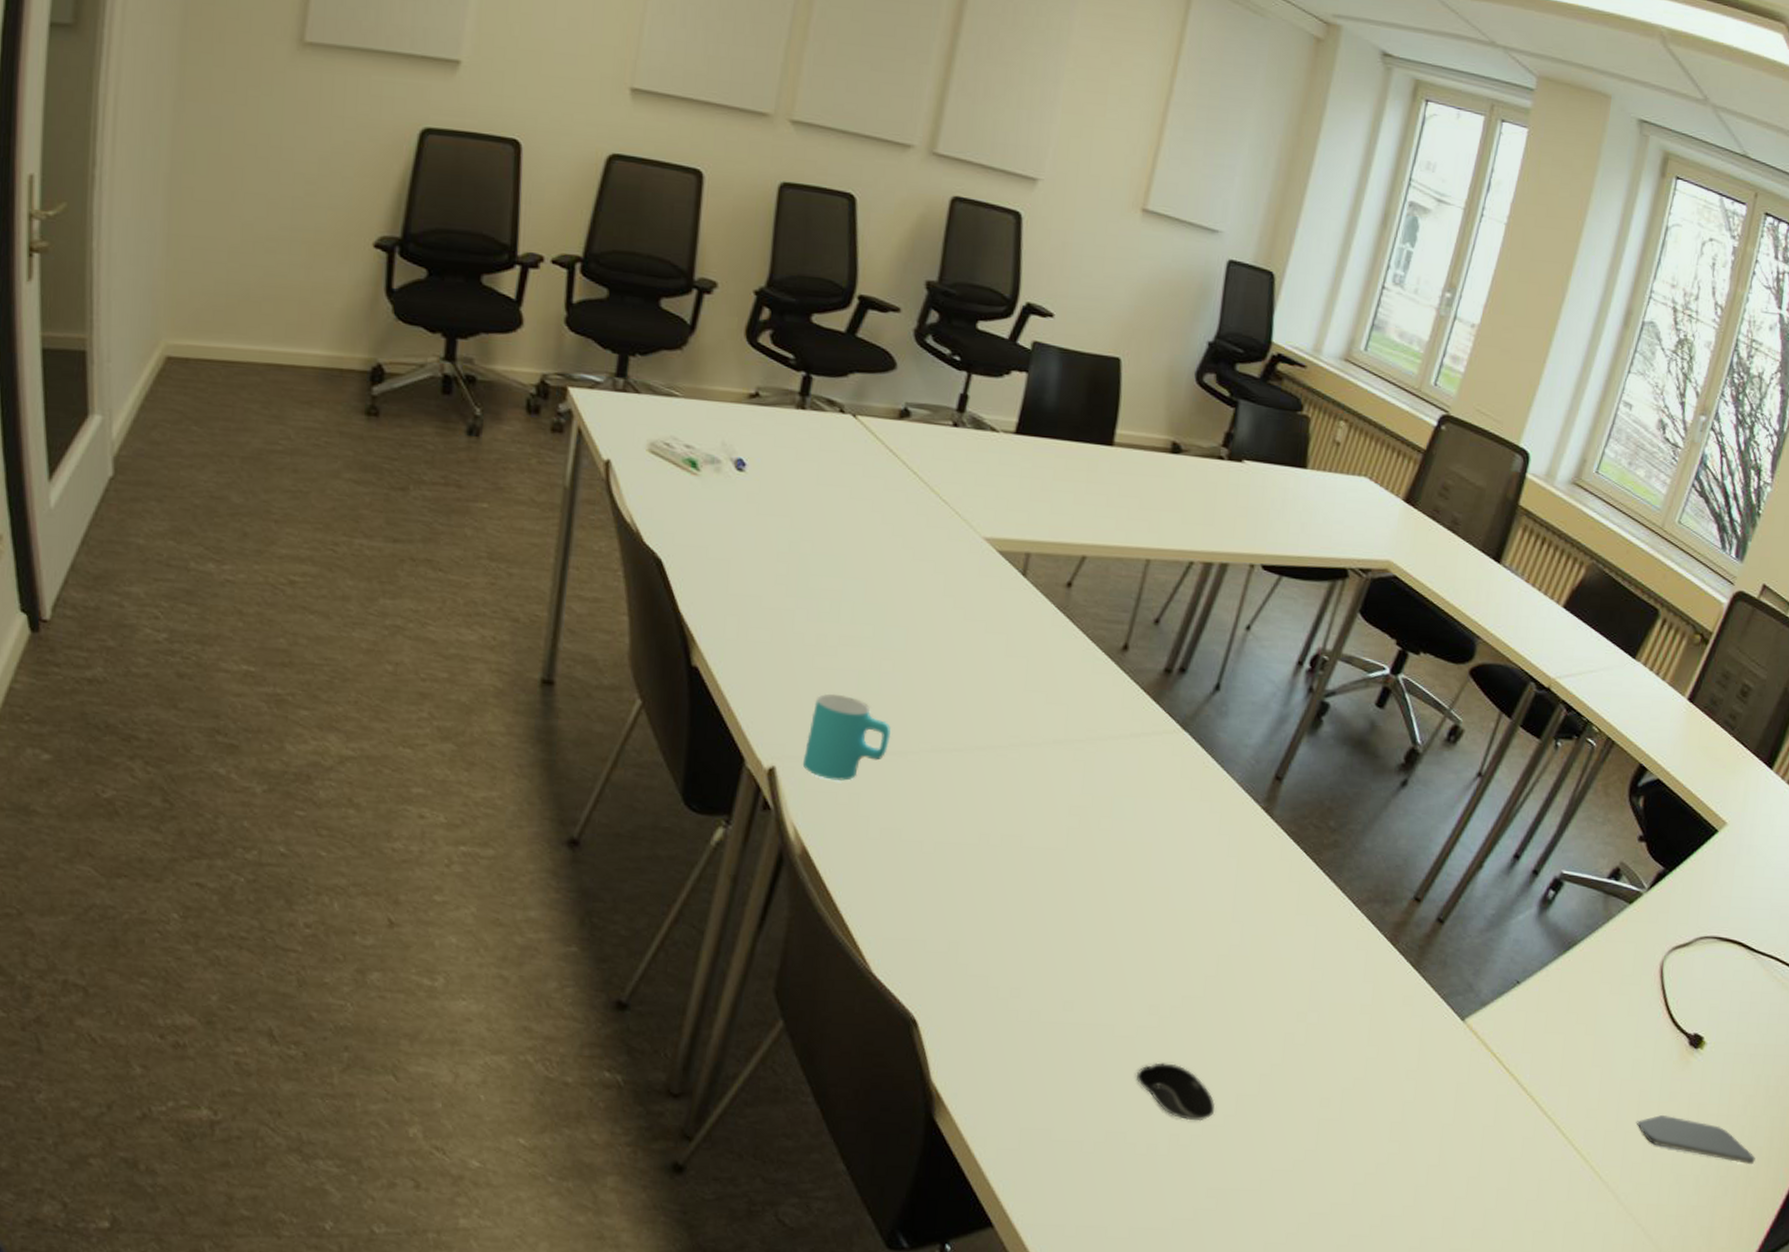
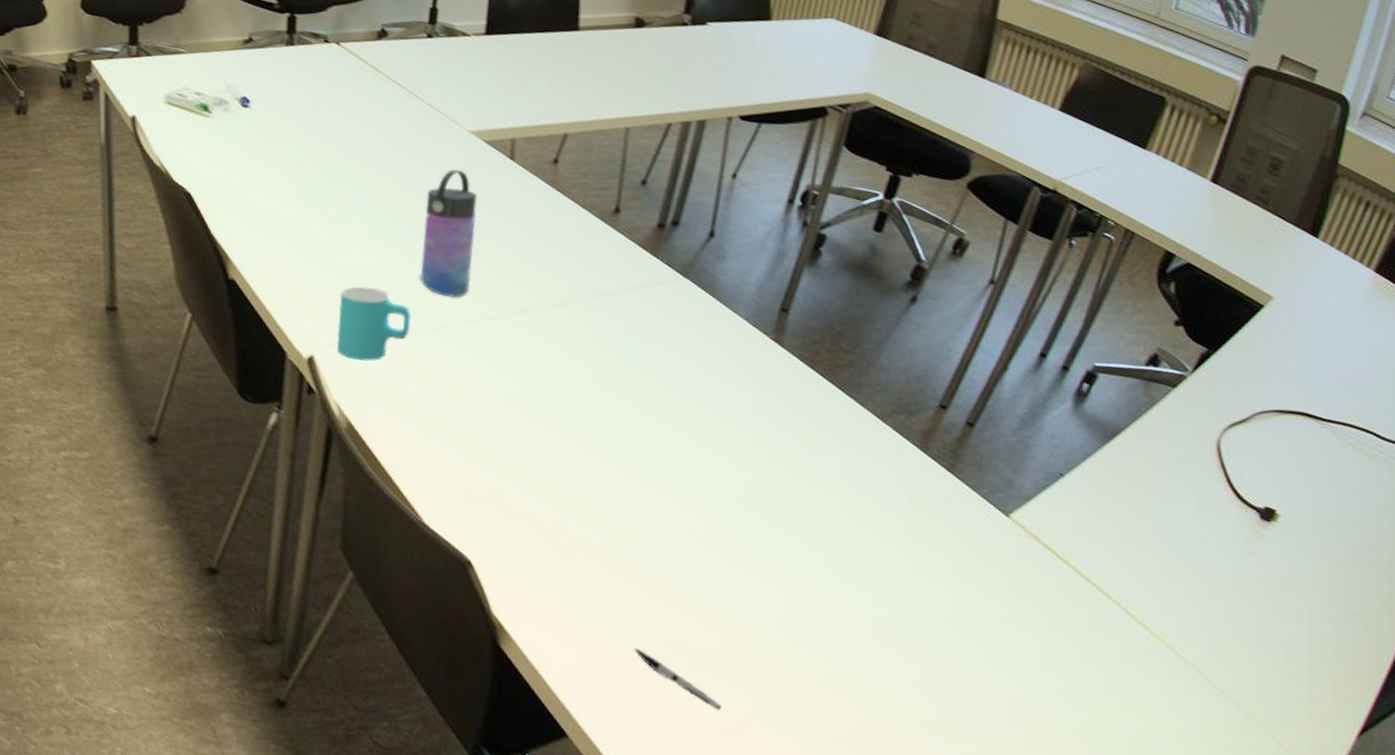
water bottle: none [906,577,982,721] -> present [419,169,478,298]
pen: none [1077,1132,1159,1207] -> present [635,648,722,710]
computer mouse: present [1137,1062,1215,1121] -> none [684,580,765,631]
smartphone: present [1636,1115,1755,1165] -> none [1210,589,1353,632]

